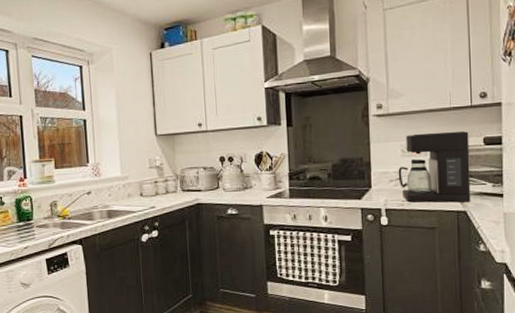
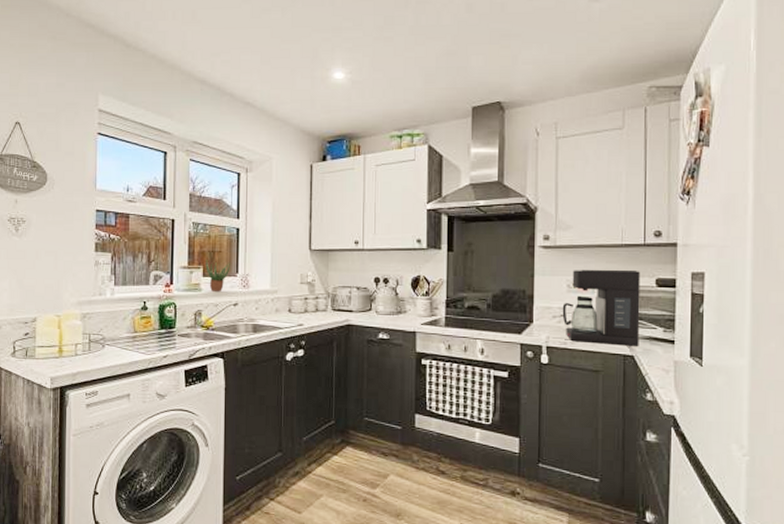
potted plant: none [56,152,81,182] -> present [205,260,230,292]

